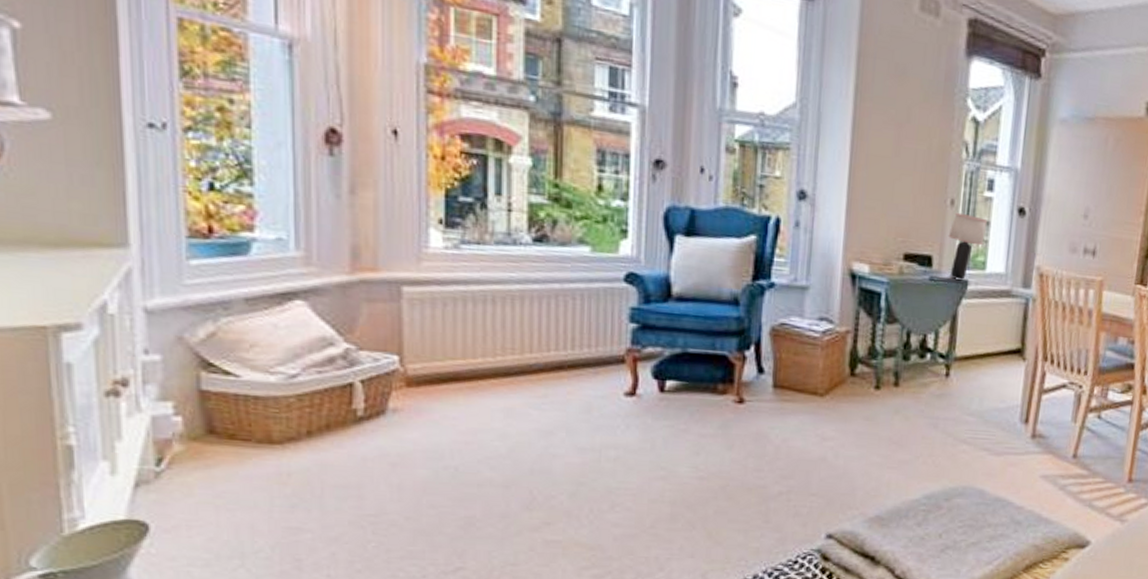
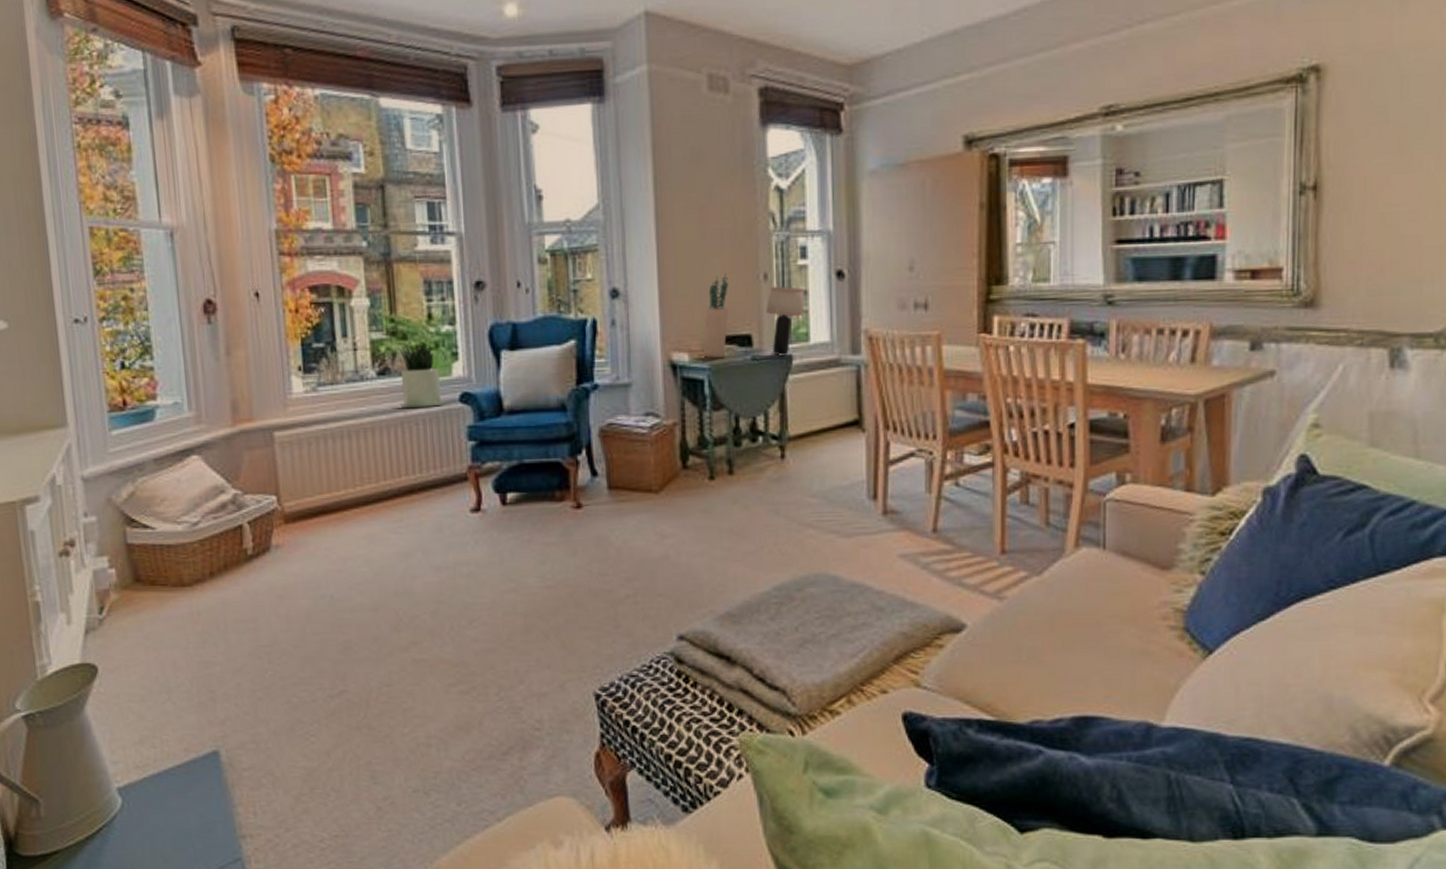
planter: none [556,211,608,284] -> present [399,341,445,409]
vase: none [883,193,917,275] -> present [703,273,729,359]

